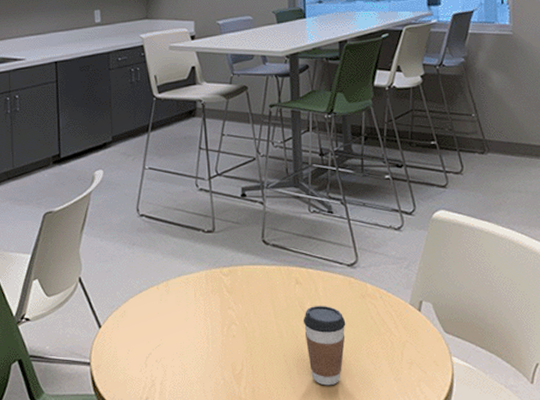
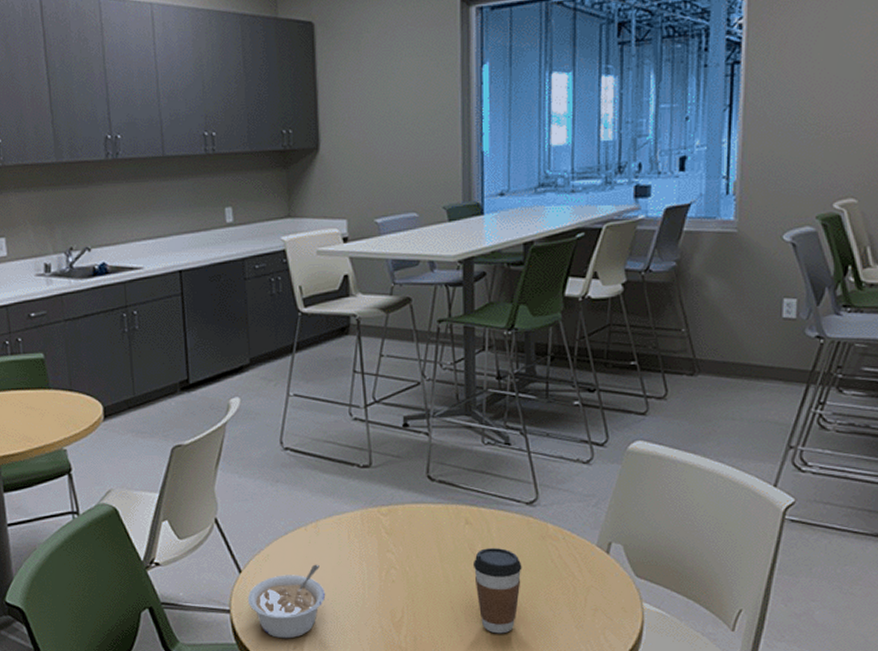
legume: none [105,320,175,390] -> present [247,564,326,639]

